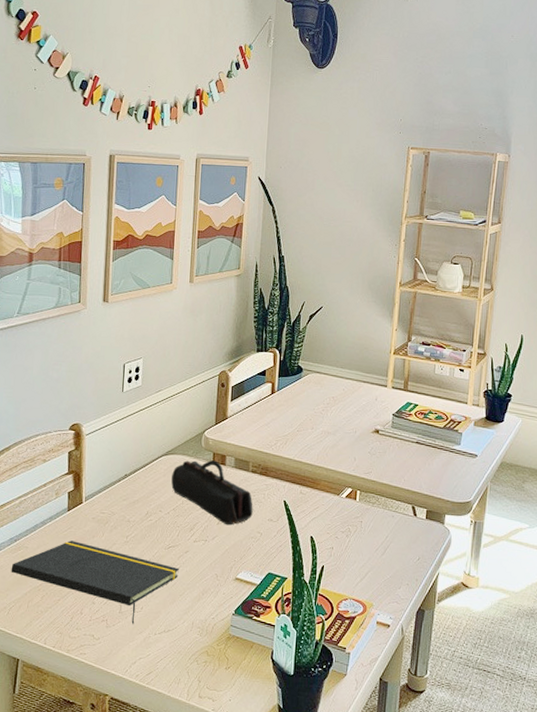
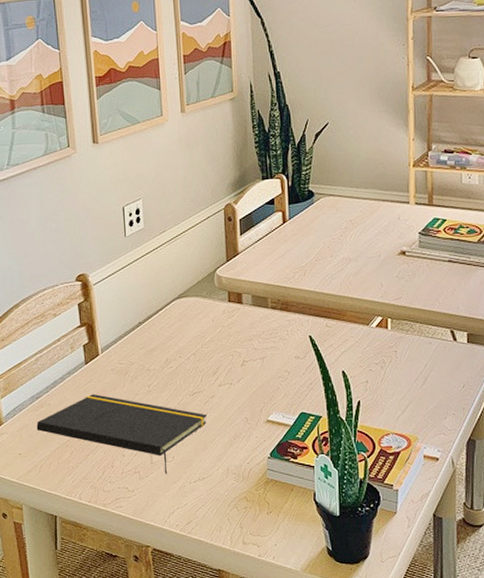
pencil case: present [171,460,253,526] -> none [187,300,278,366]

